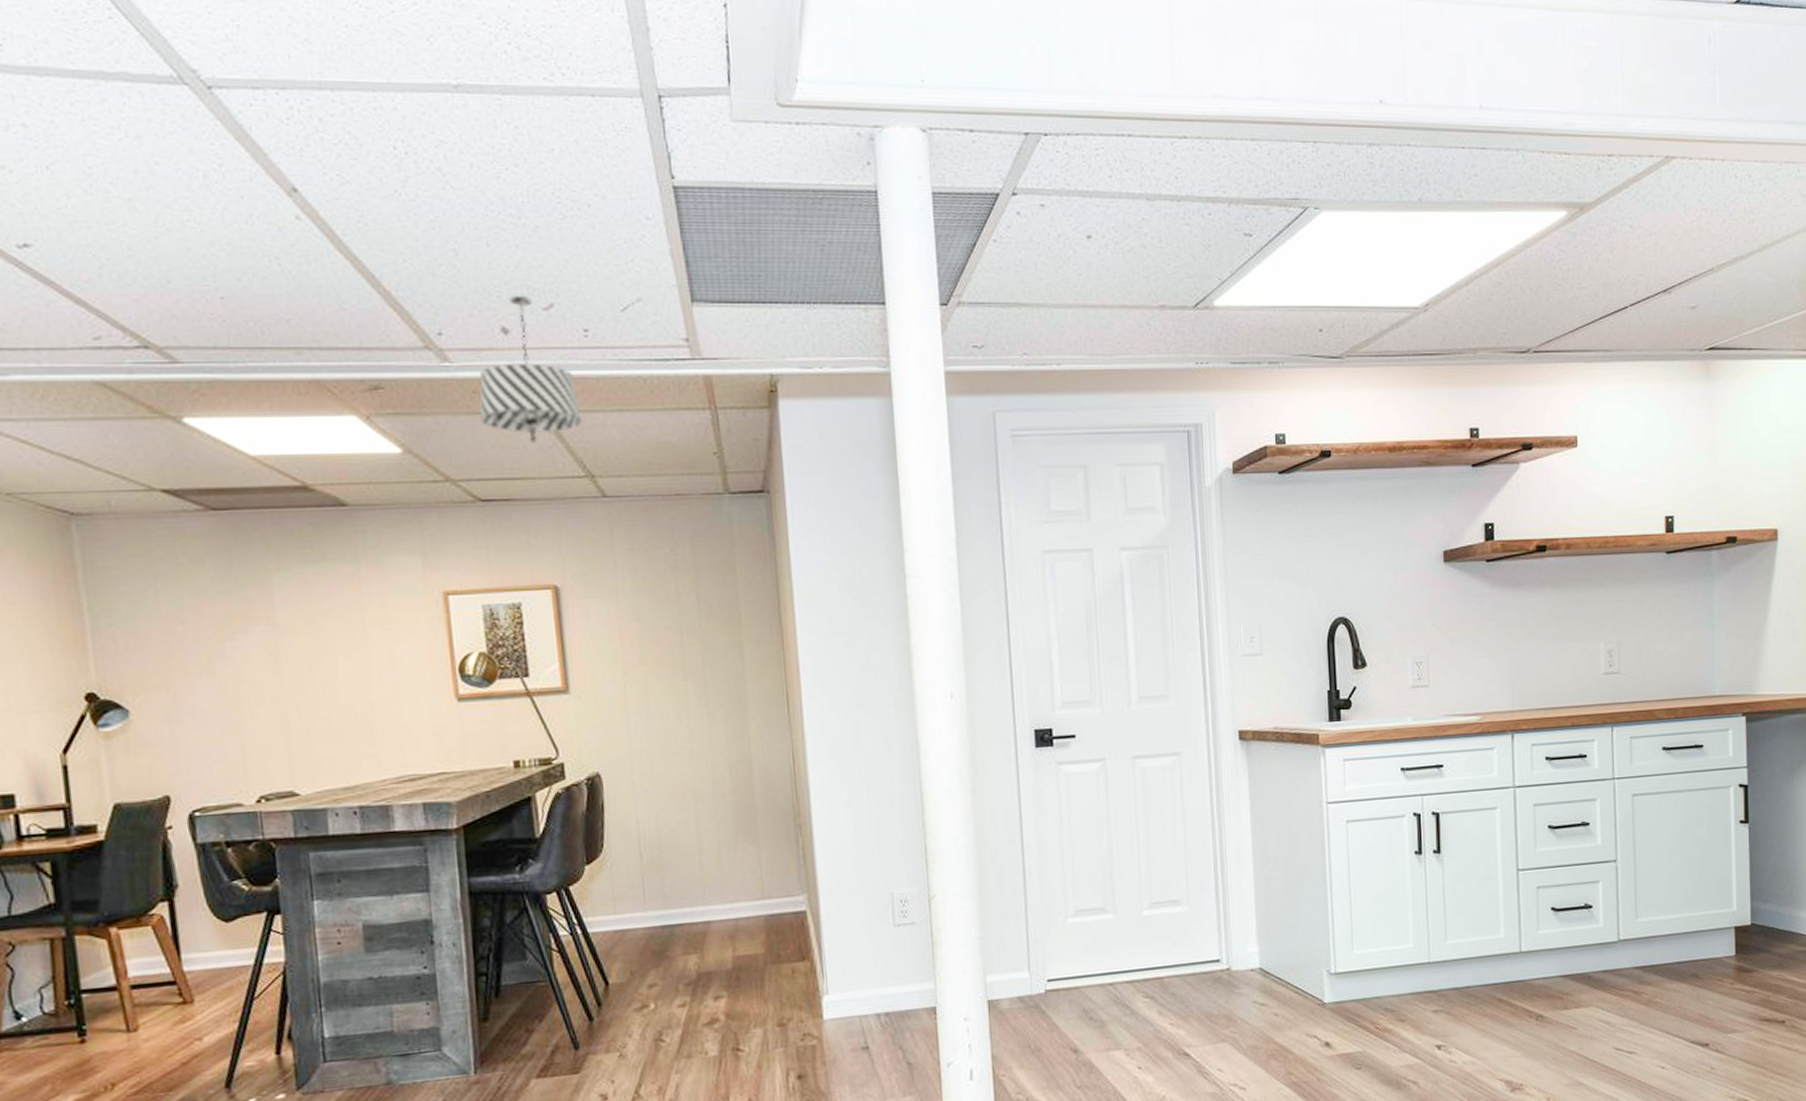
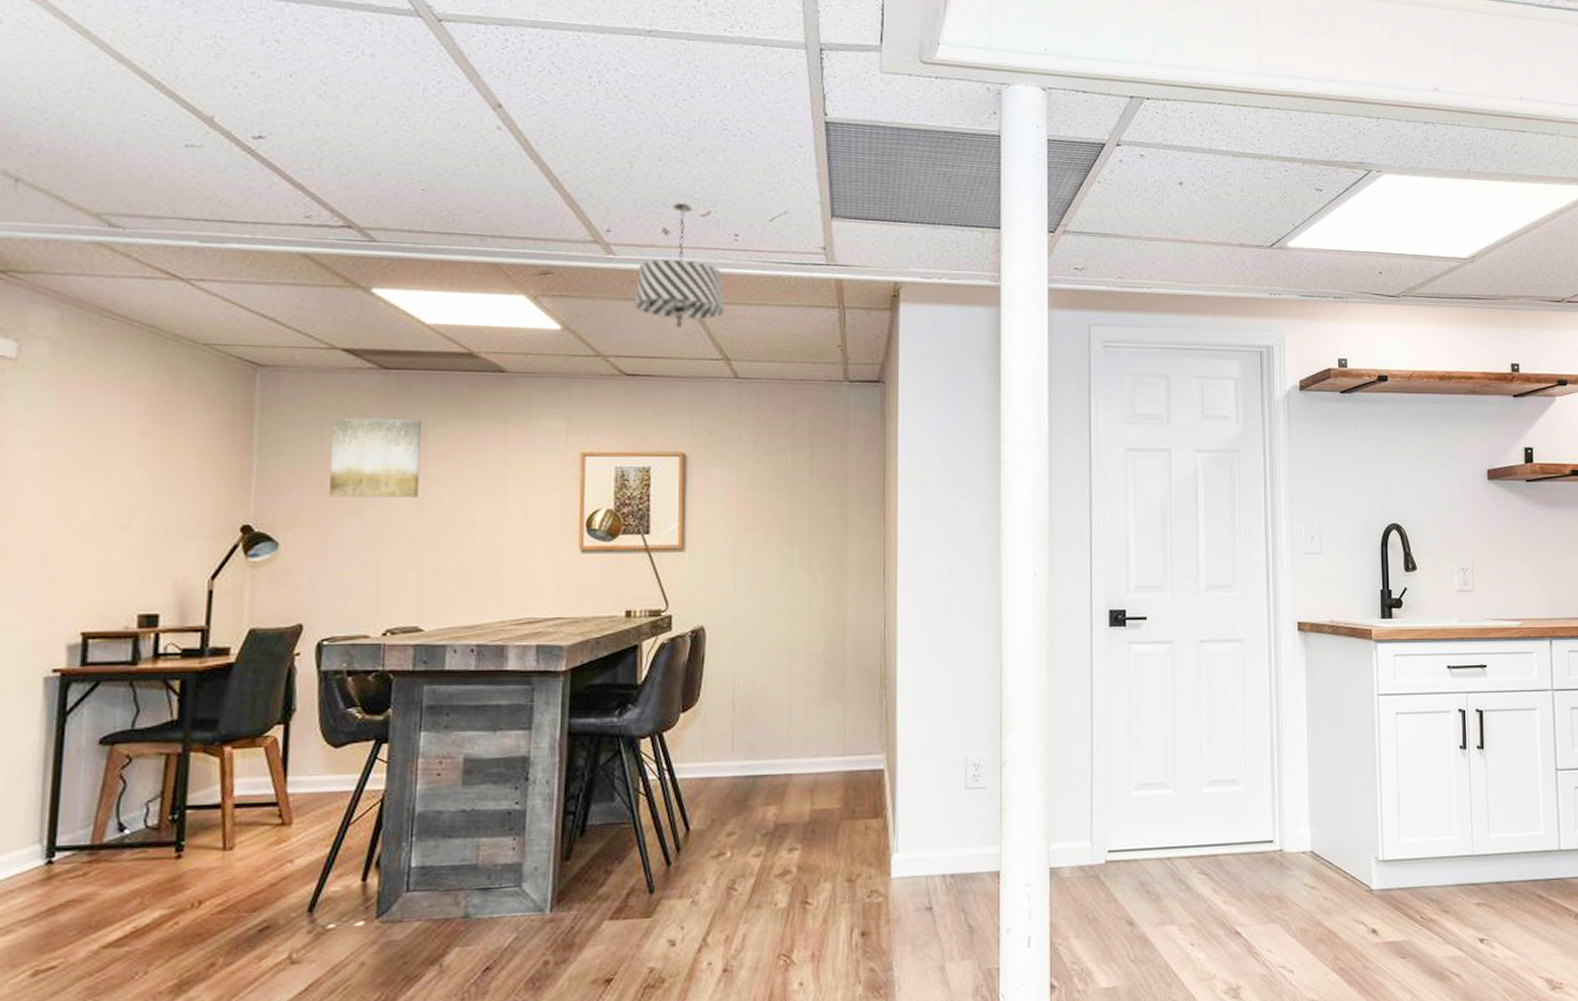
wall art: none [165,565,273,657] -> present [329,418,423,498]

